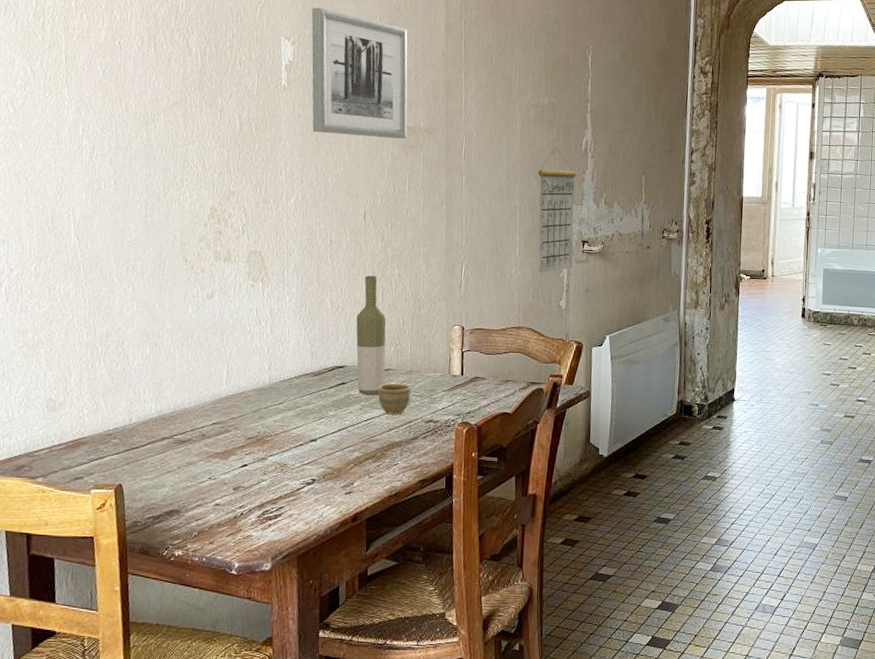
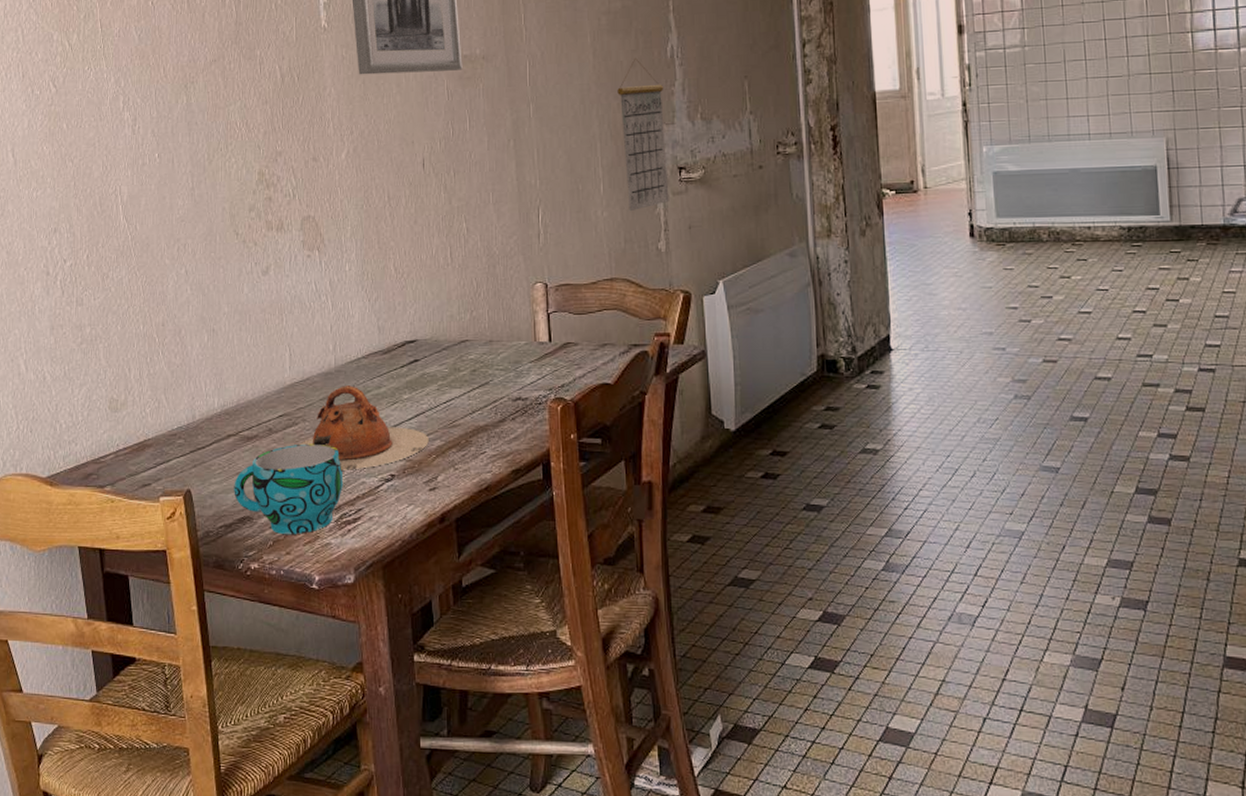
cup: none [164,448,269,527] -> present [234,443,344,534]
teapot: none [229,401,349,474] -> present [299,386,429,470]
bottle: present [356,275,386,395] -> none [424,232,462,373]
cup: present [378,383,412,415] -> none [455,357,494,394]

